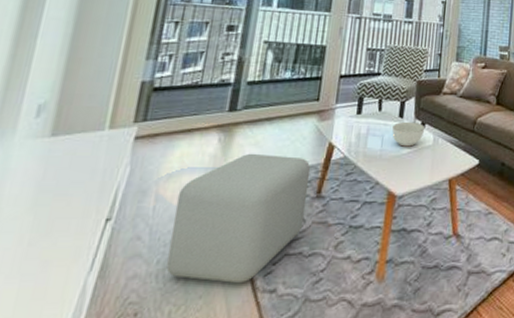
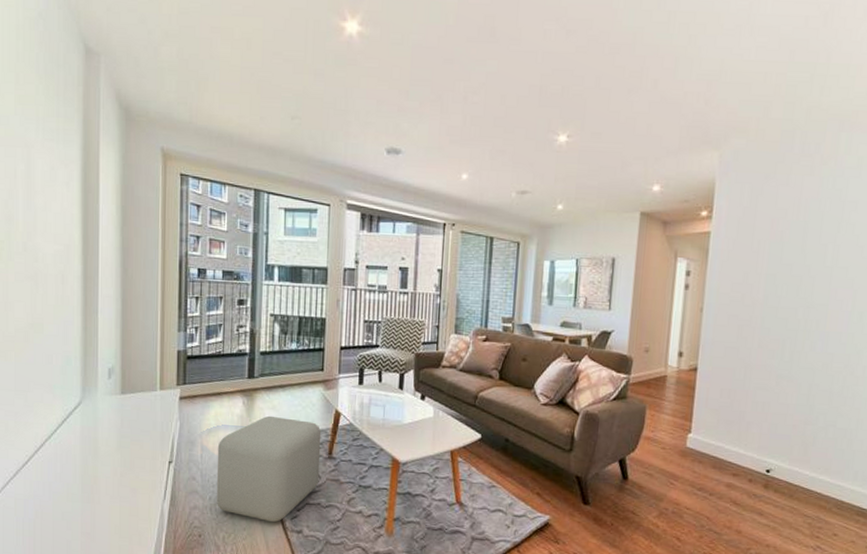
bowl: present [392,121,425,147] -> none [393,393,425,418]

